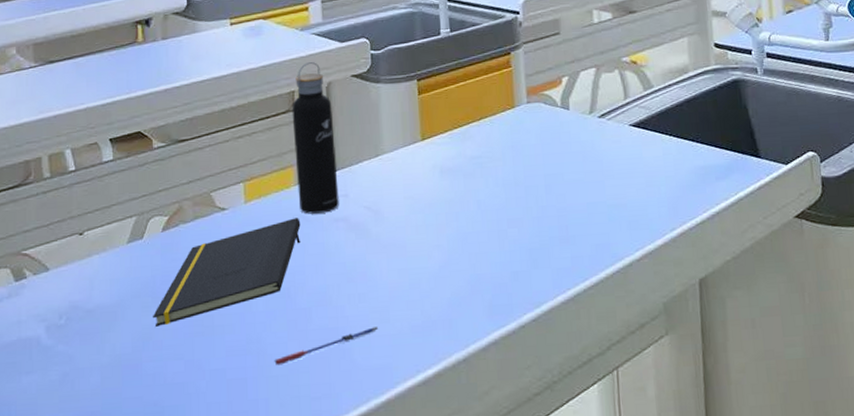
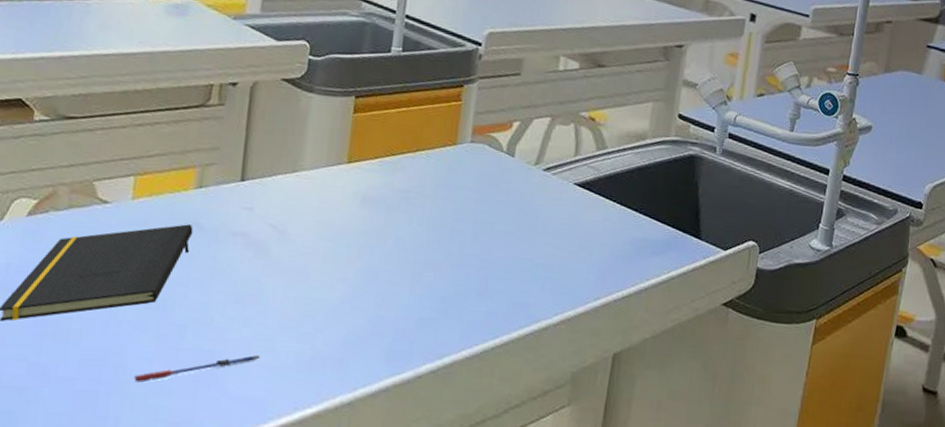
water bottle: present [292,62,339,214] -> none [195,56,254,225]

